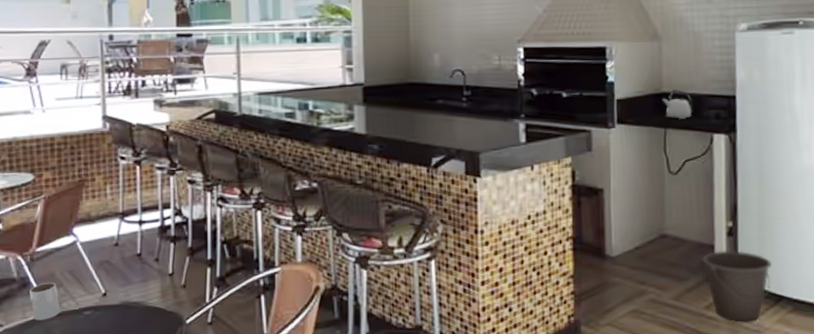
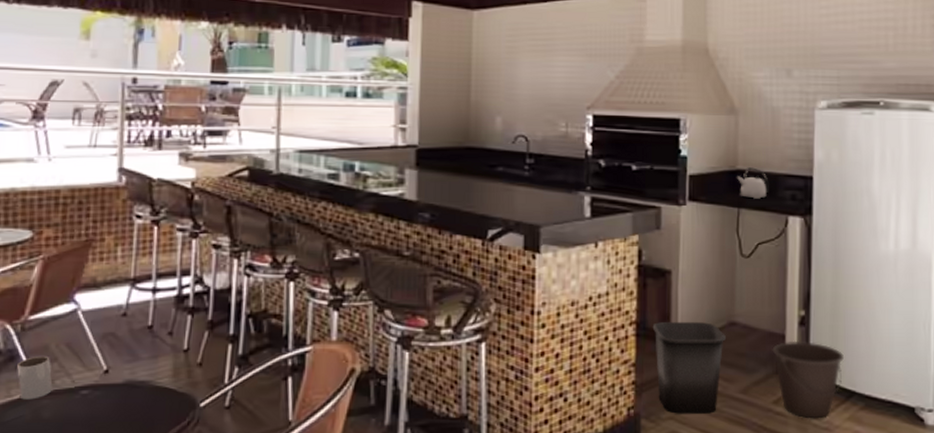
waste bin: none [588,235,657,320] -> present [652,321,726,414]

